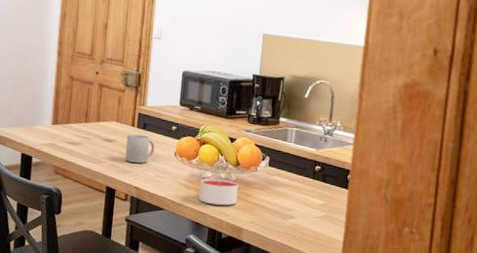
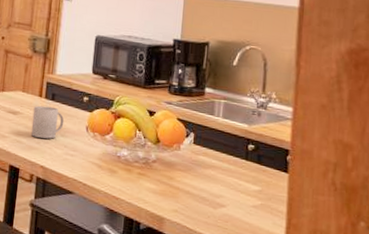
candle: present [199,178,238,206] -> none [113,157,159,190]

